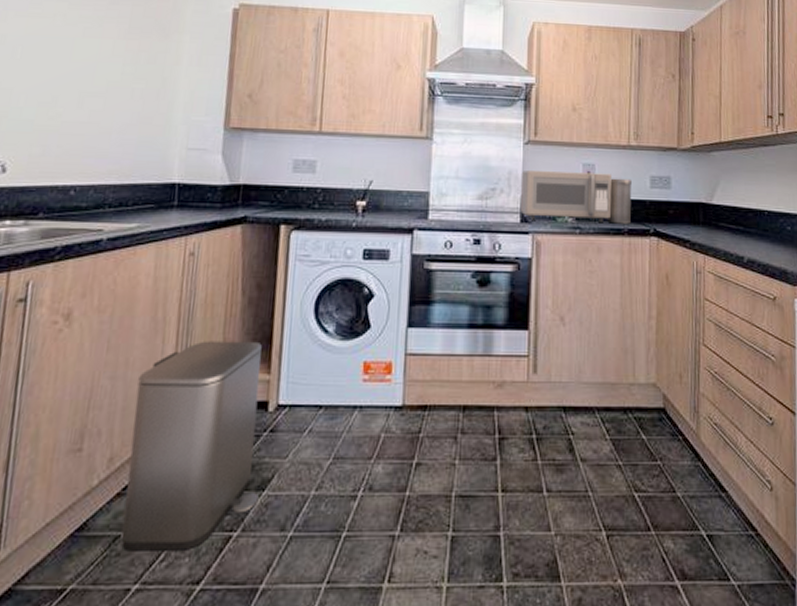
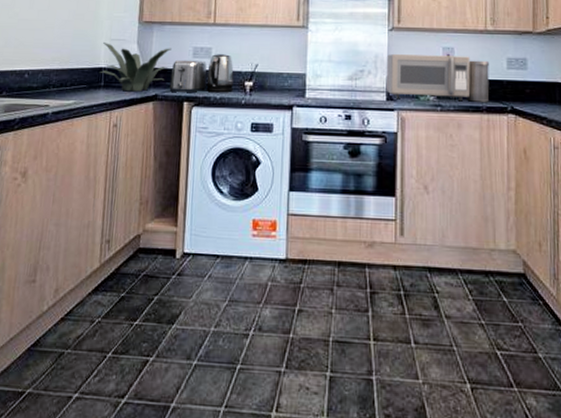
pedal bin: present [121,341,262,552] -> none [65,197,170,369]
plant: none [171,152,266,213] -> present [99,43,172,92]
toaster: none [262,174,311,215] -> present [169,59,207,94]
kettle: none [308,168,343,213] -> present [206,54,234,92]

